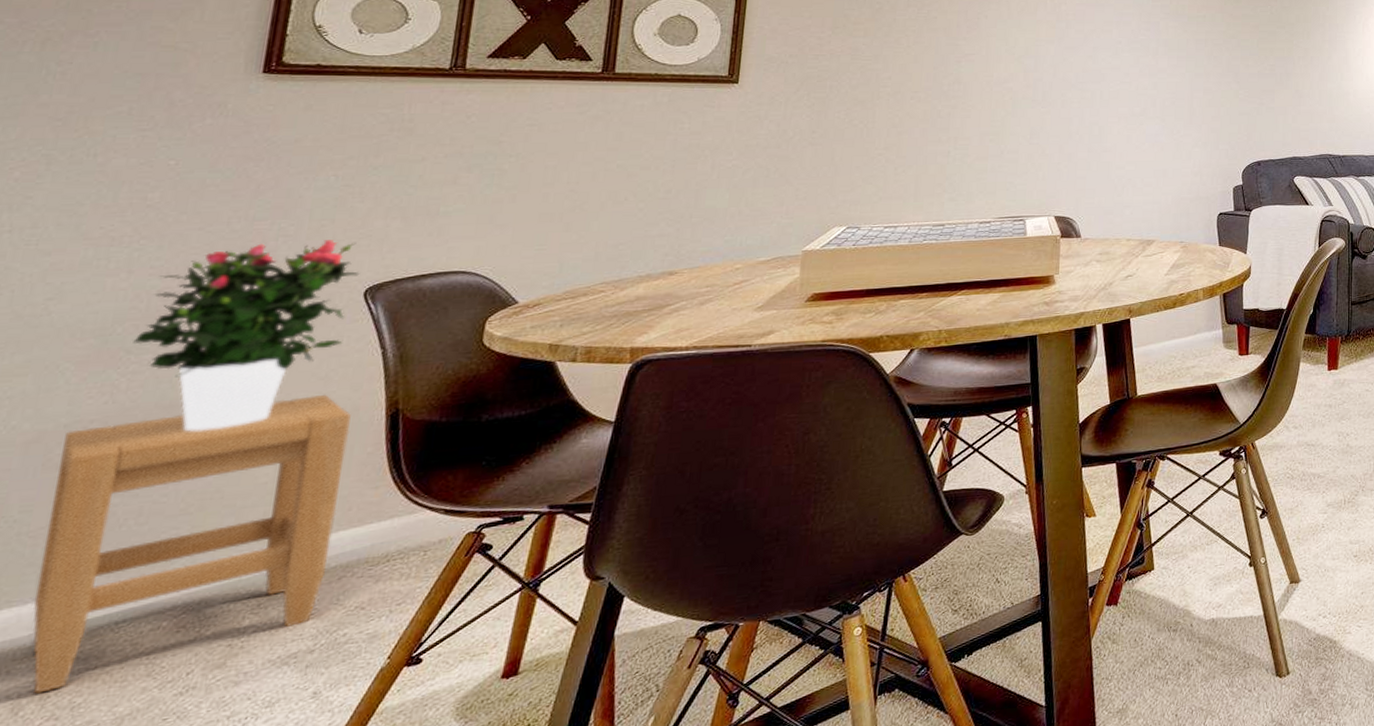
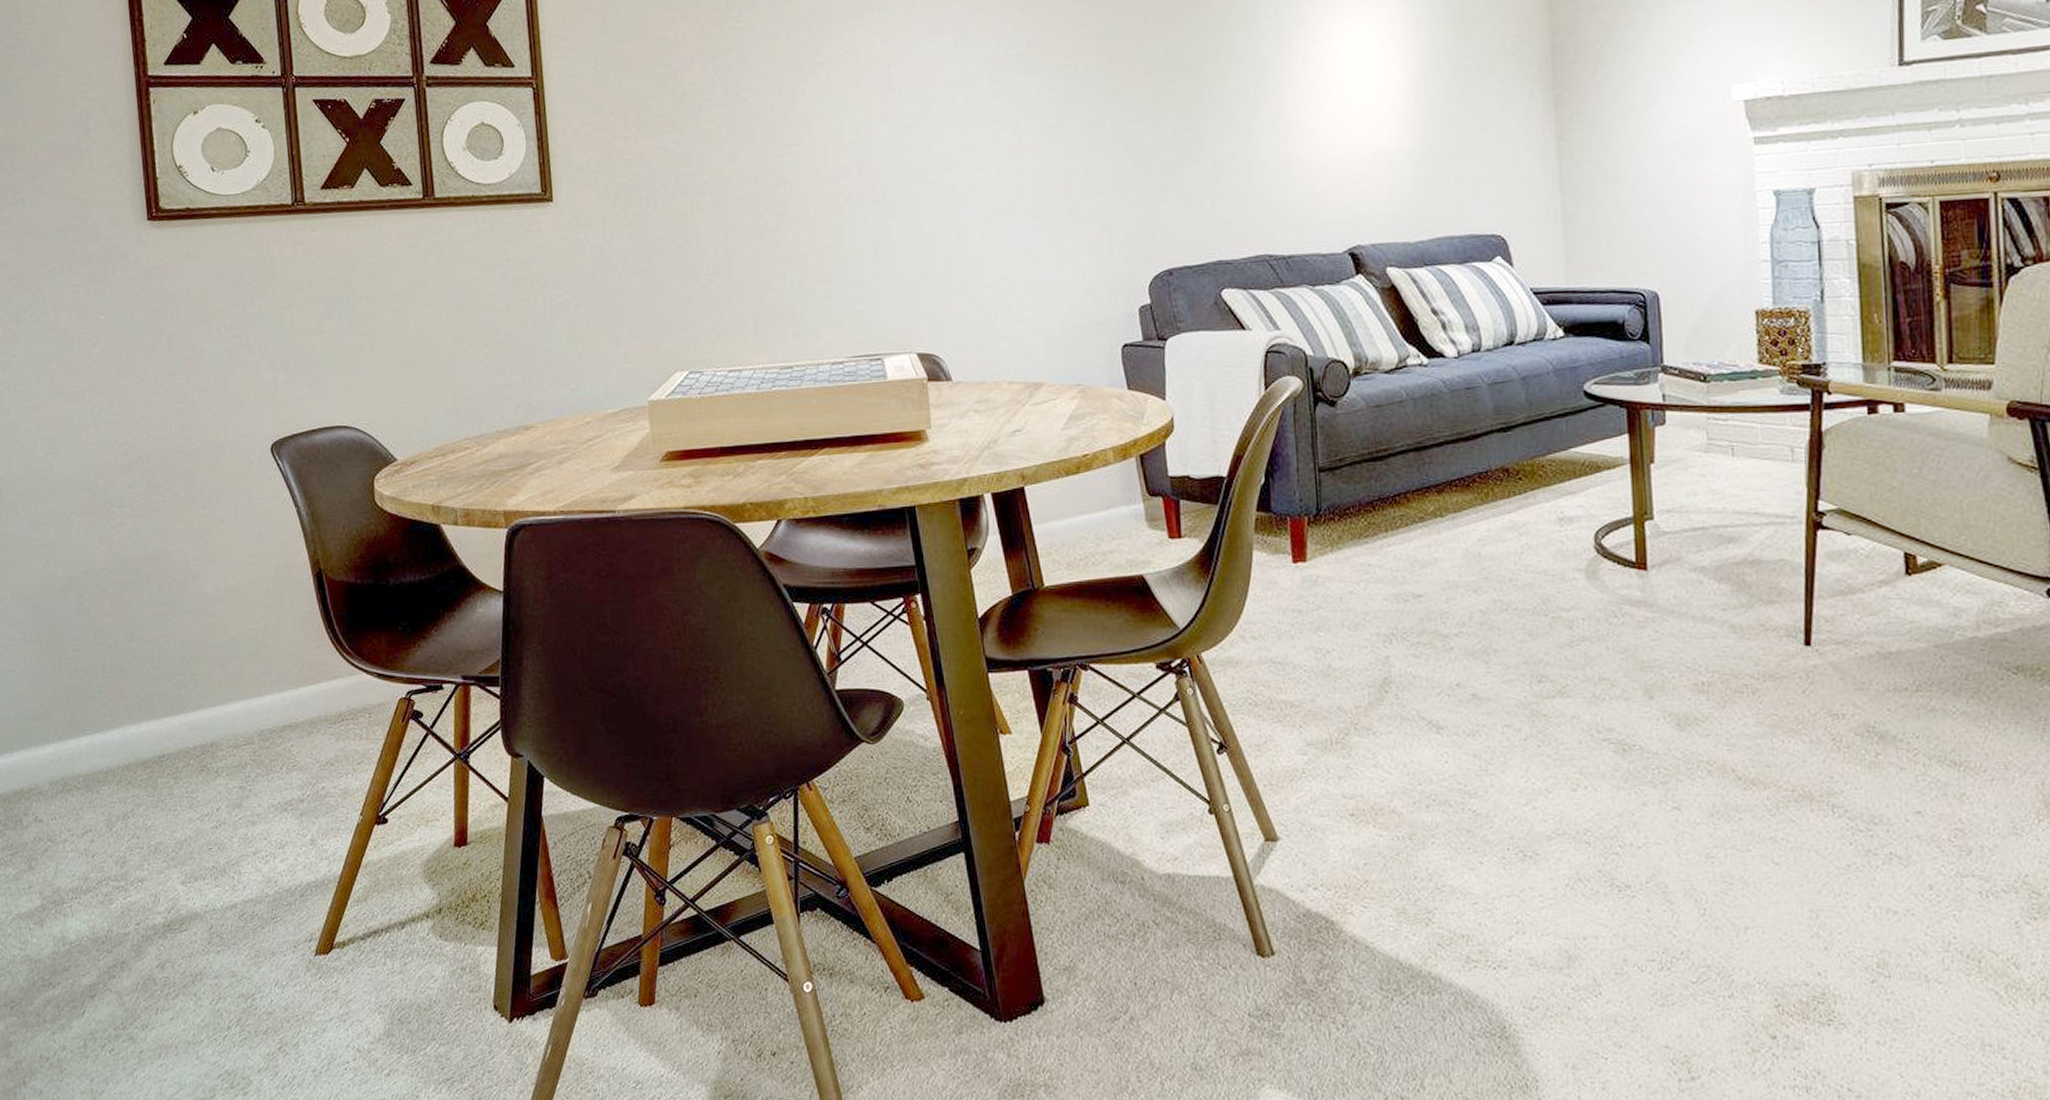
stool: present [32,394,351,694] -> none [87,551,298,813]
potted flower: present [133,240,360,432] -> none [113,393,265,583]

